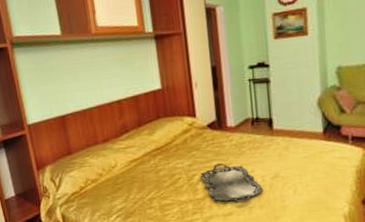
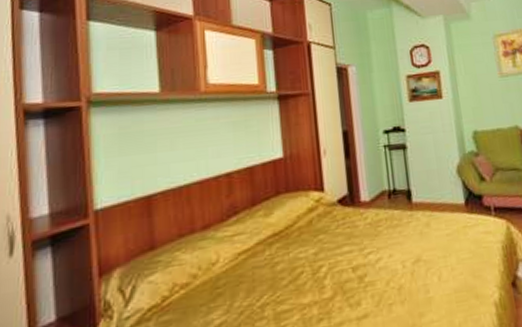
serving tray: present [200,163,264,202] -> none [329,248,404,300]

